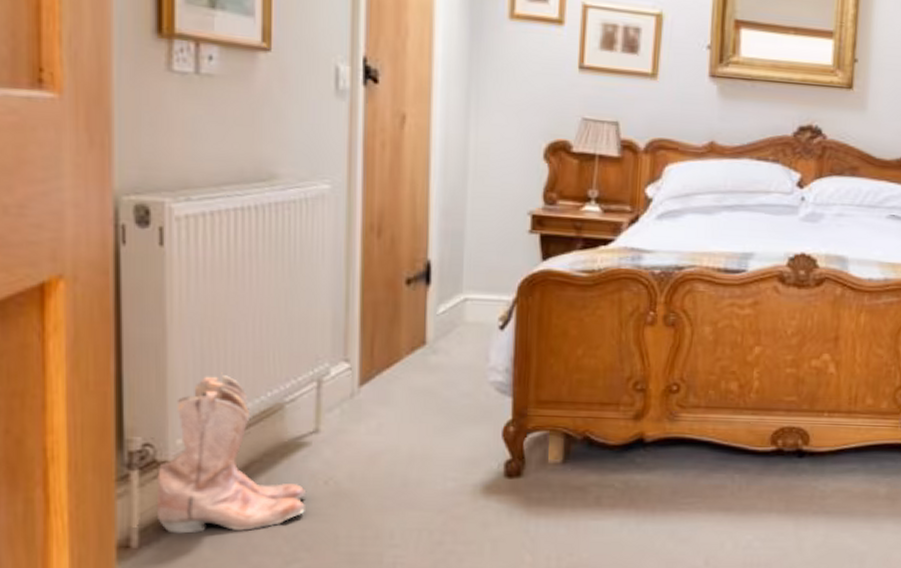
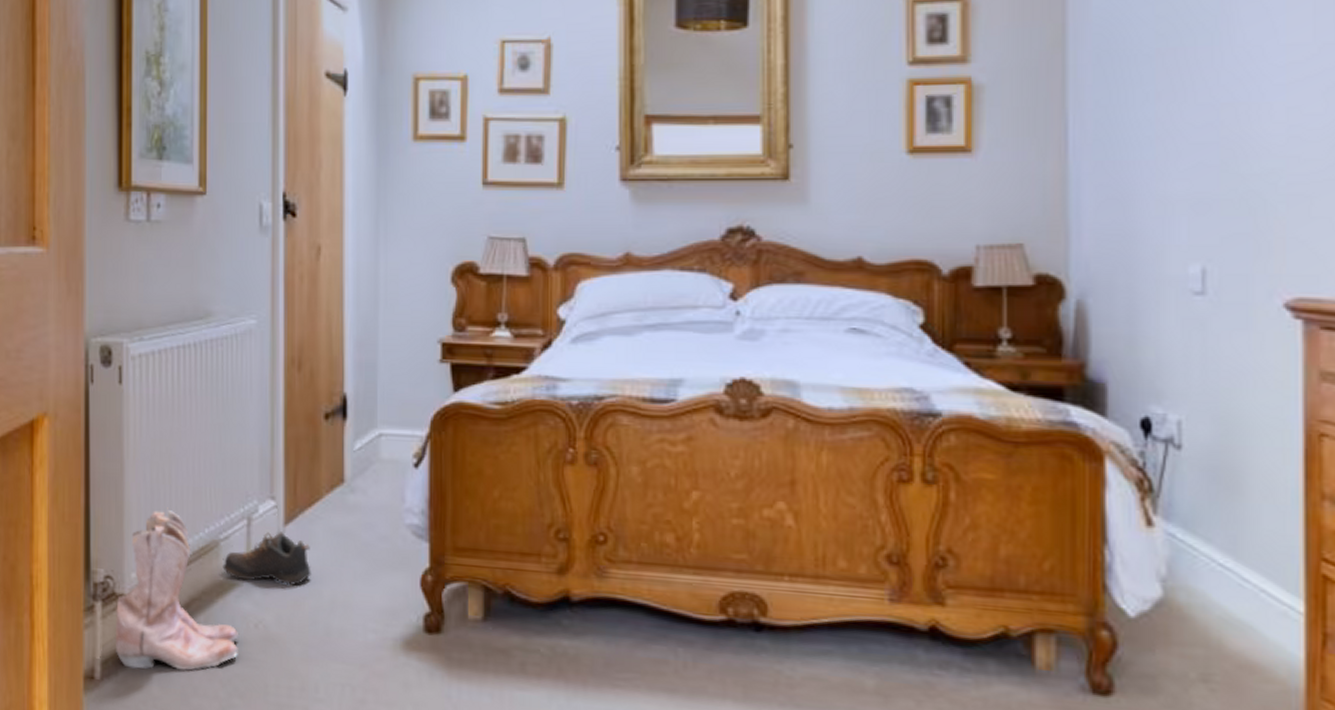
shoe: none [288,392,388,444] -> present [223,532,311,587]

